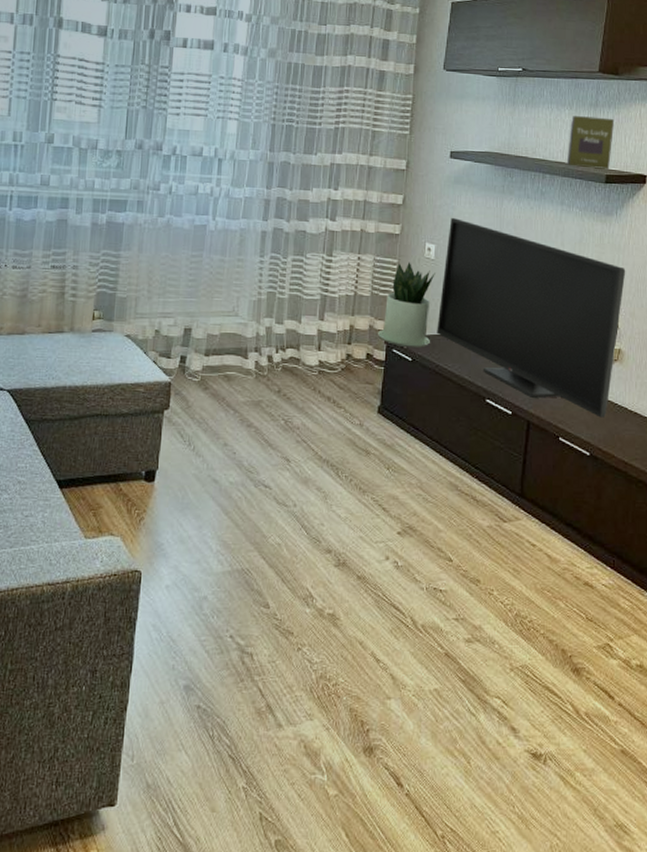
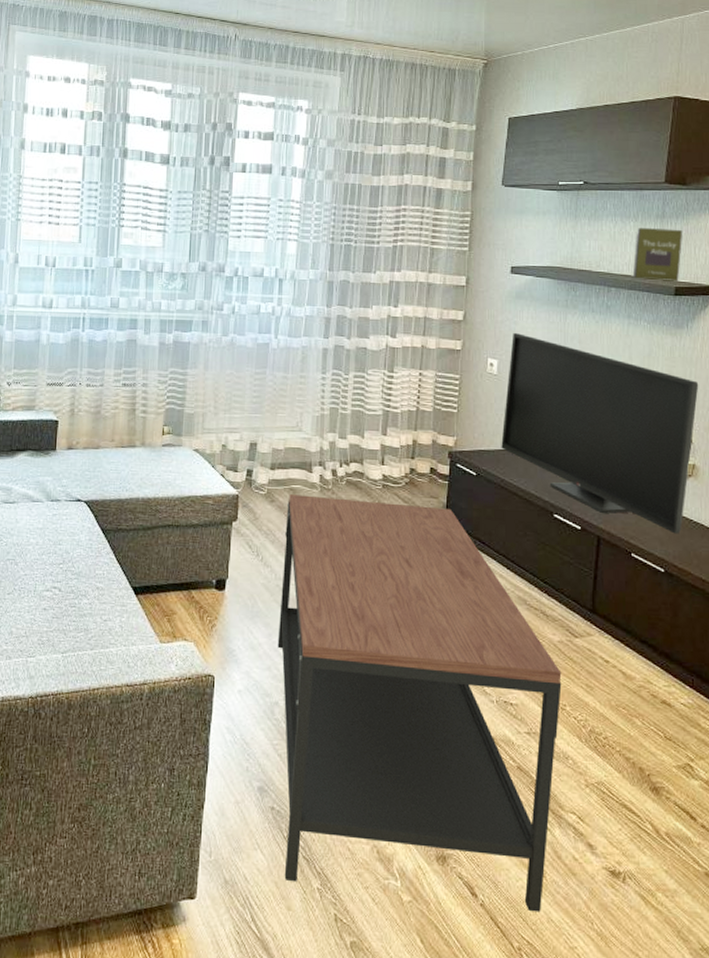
coffee table: none [208,381,490,799] -> present [277,494,562,912]
planter: present [378,262,435,349] -> none [441,377,498,463]

